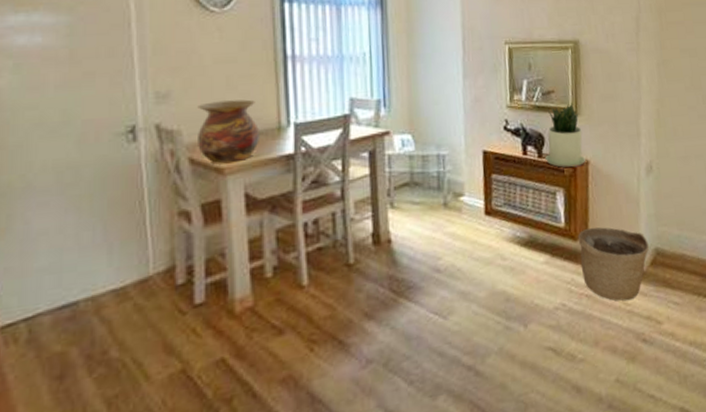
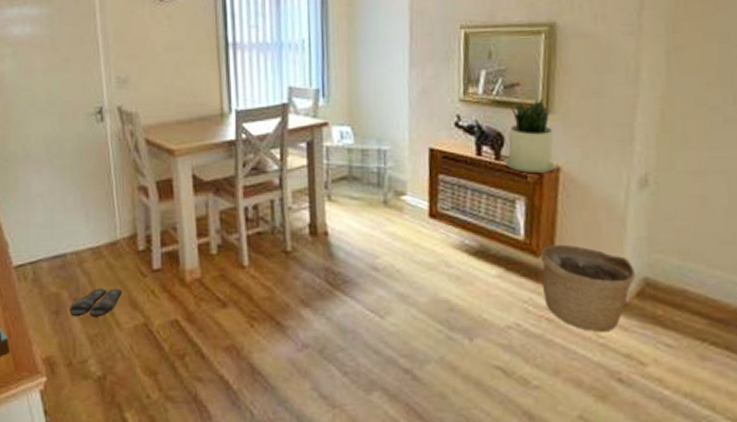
slippers: none [80,333,153,377] -> present [70,288,121,317]
vase: present [197,99,259,165] -> none [151,86,204,146]

